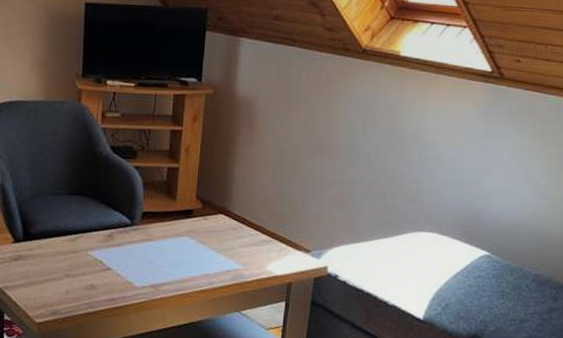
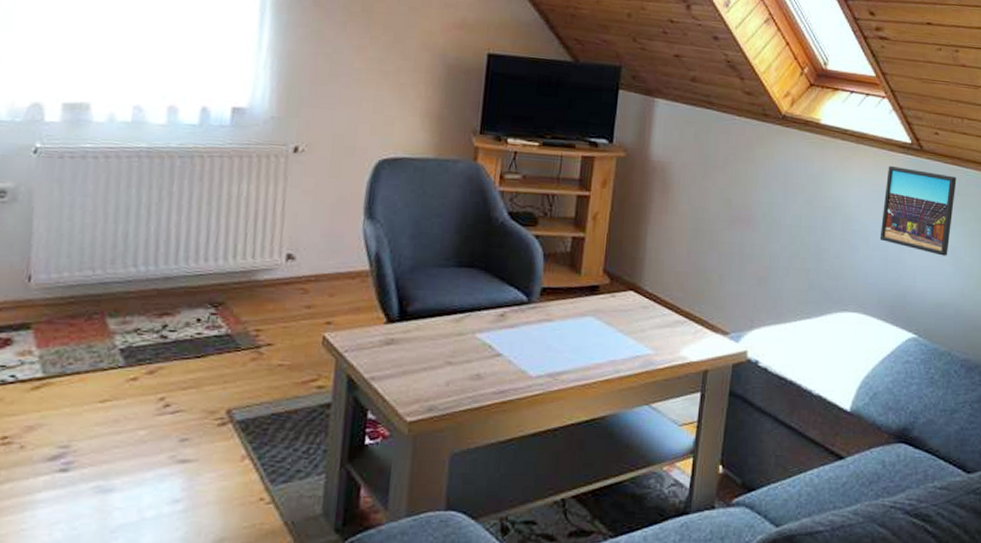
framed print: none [456,94,537,180] -> present [879,165,957,256]

